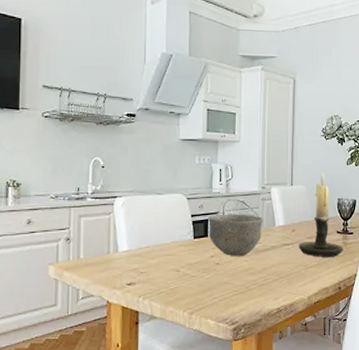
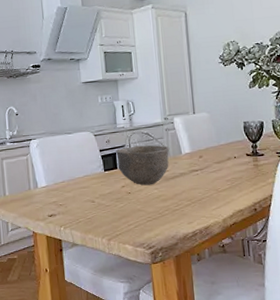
candle holder: present [298,171,343,257] -> none [207,97,255,181]

